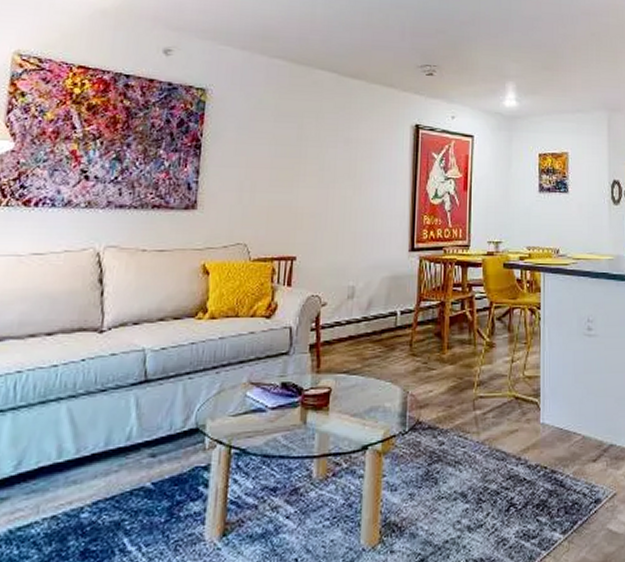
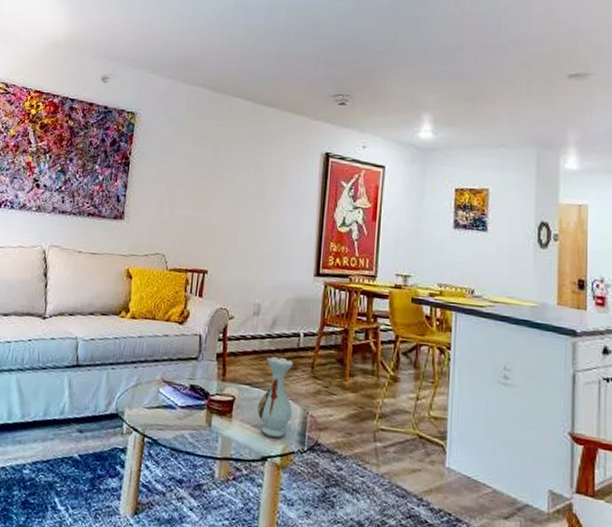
vase: none [356,338,393,425] -> present [257,356,294,439]

